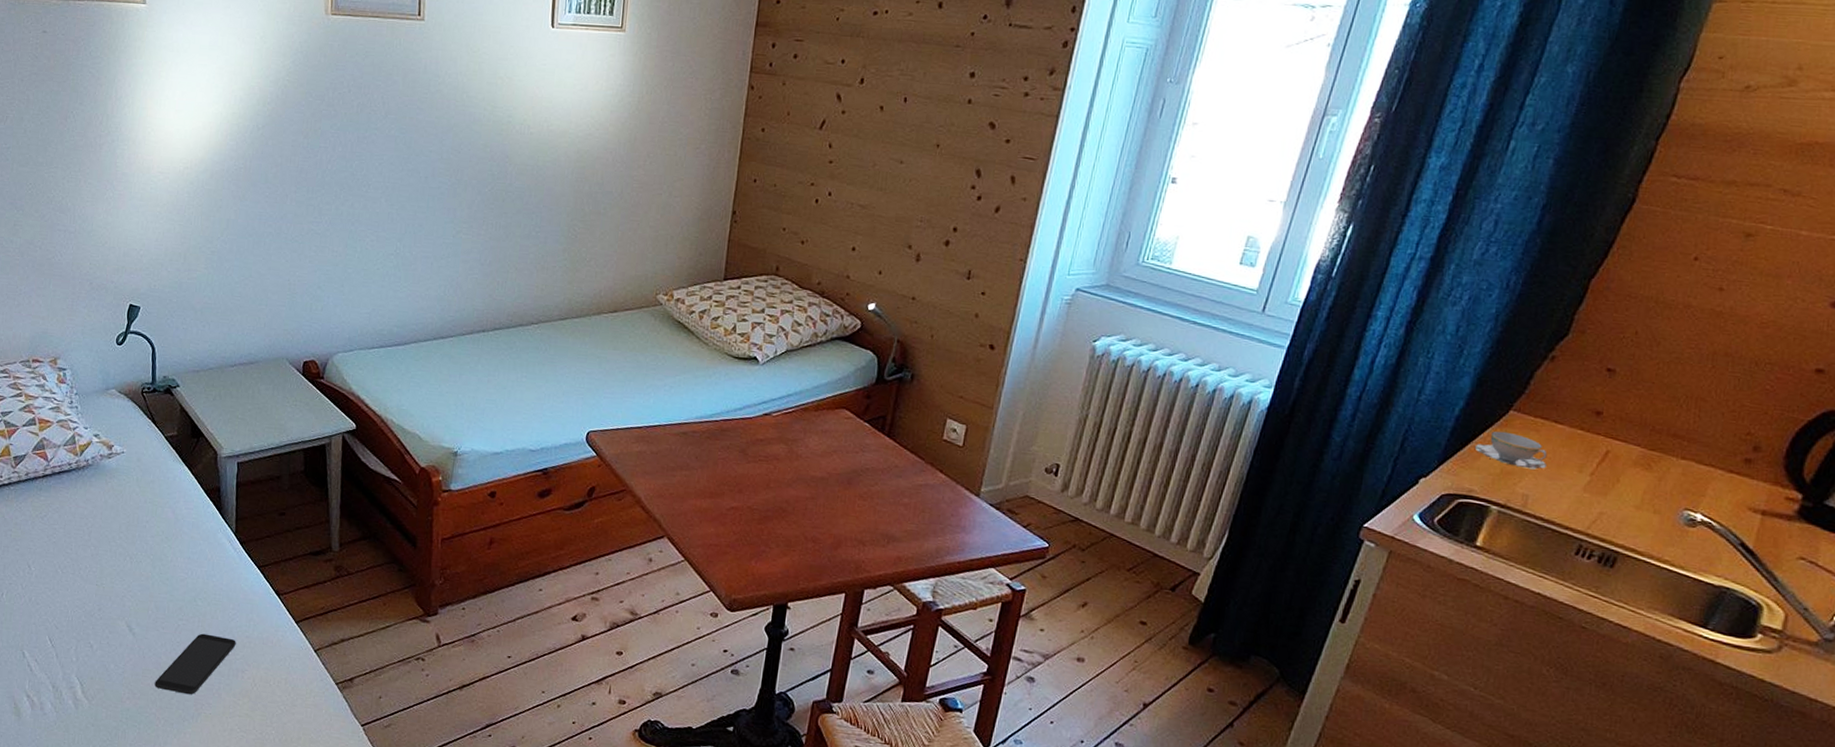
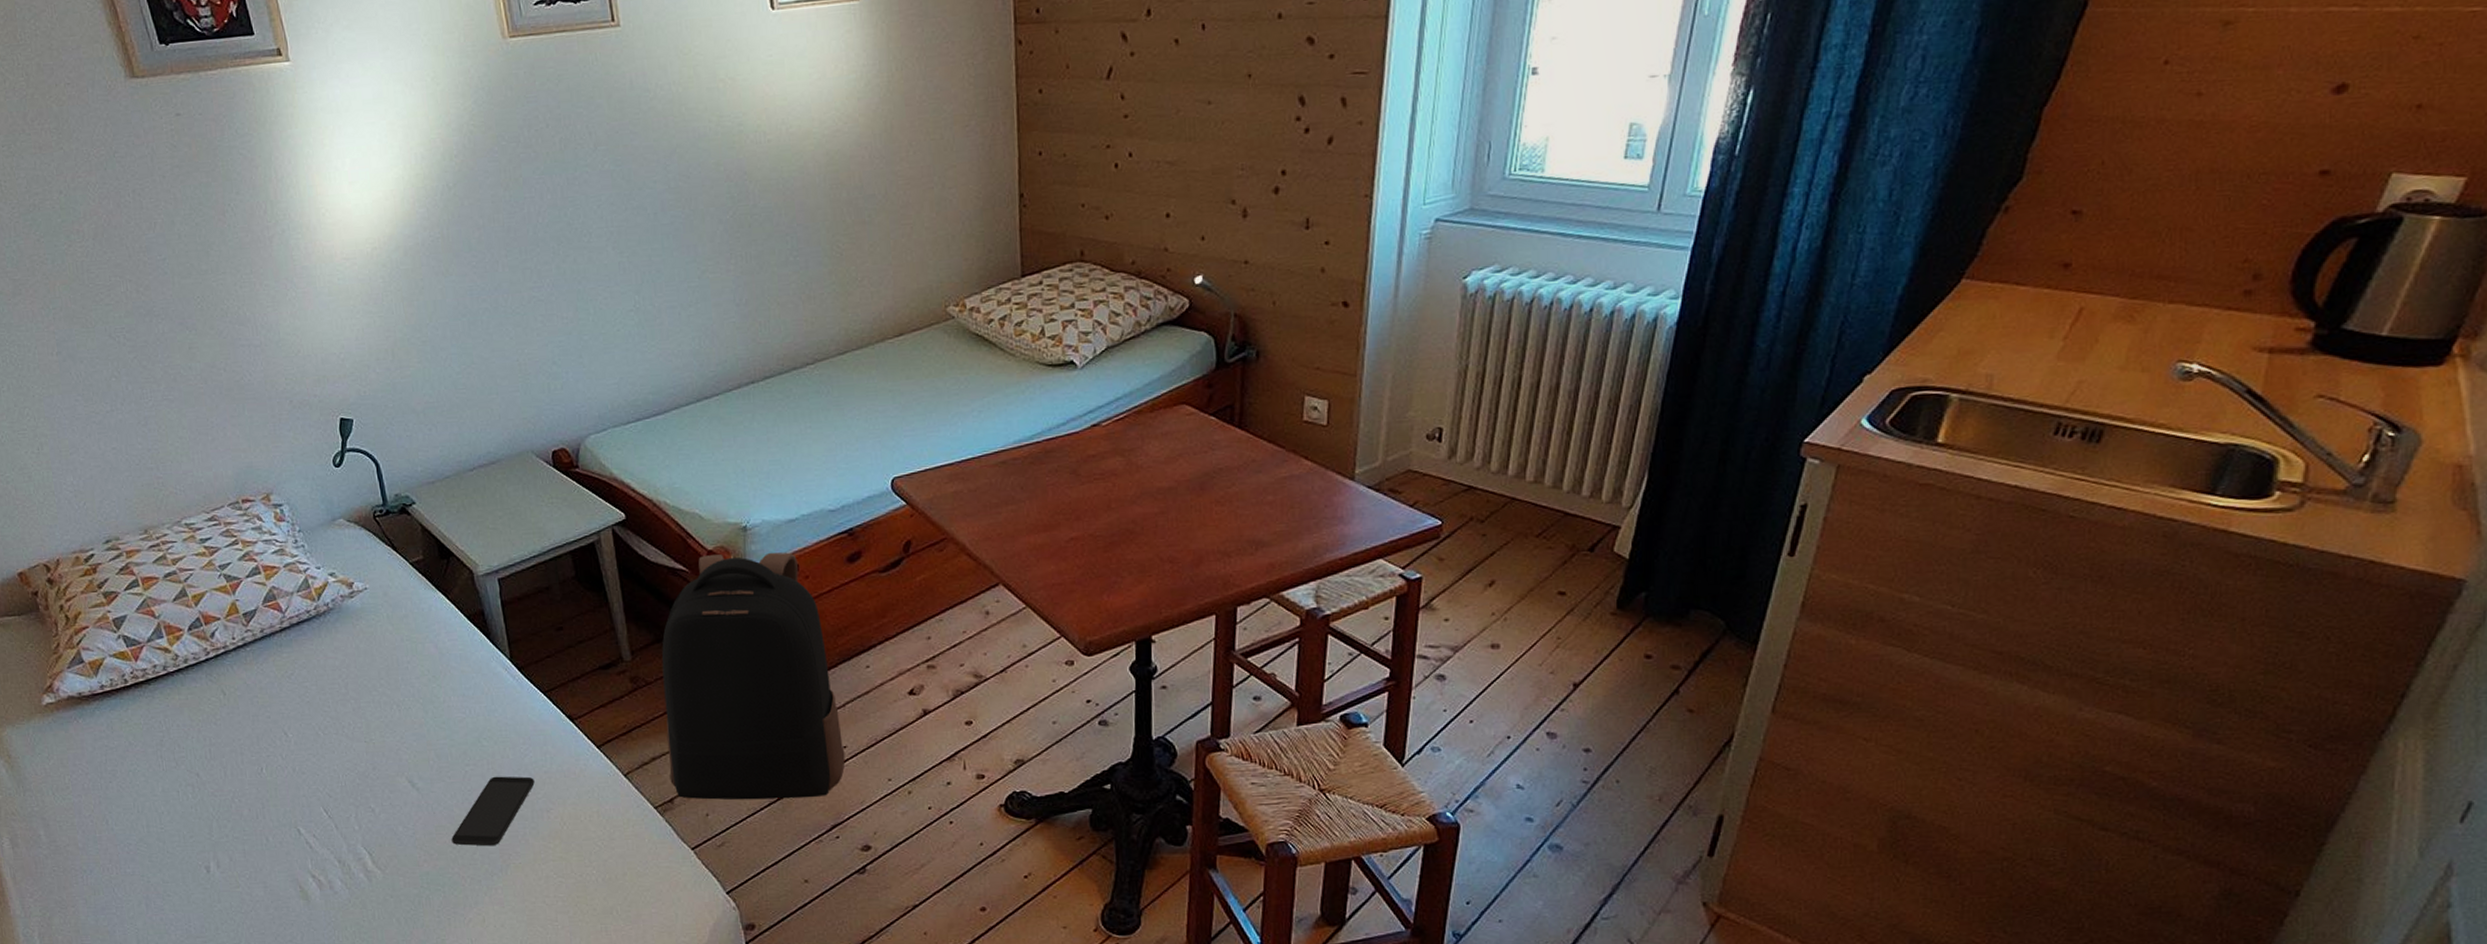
backpack: none [353,471,509,698] -> present [661,552,845,800]
teacup: present [1474,430,1548,470] -> none [1924,304,2011,345]

